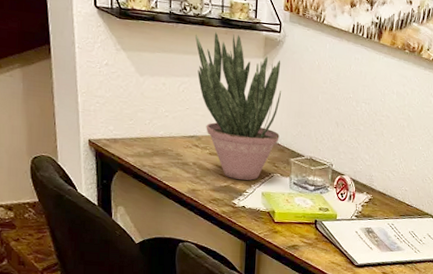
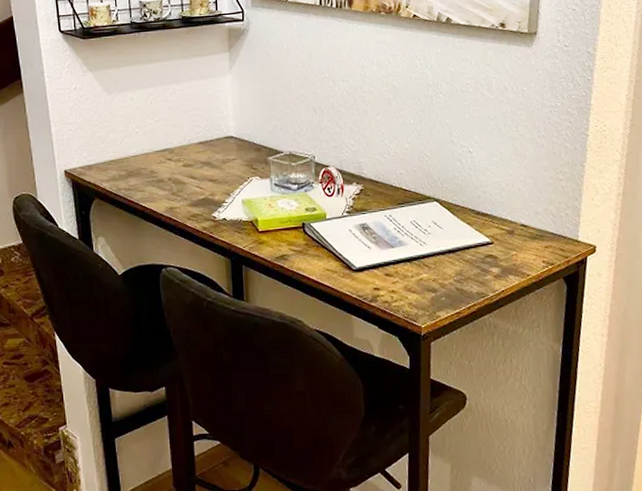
potted plant: present [195,32,282,181] -> none [158,32,254,190]

